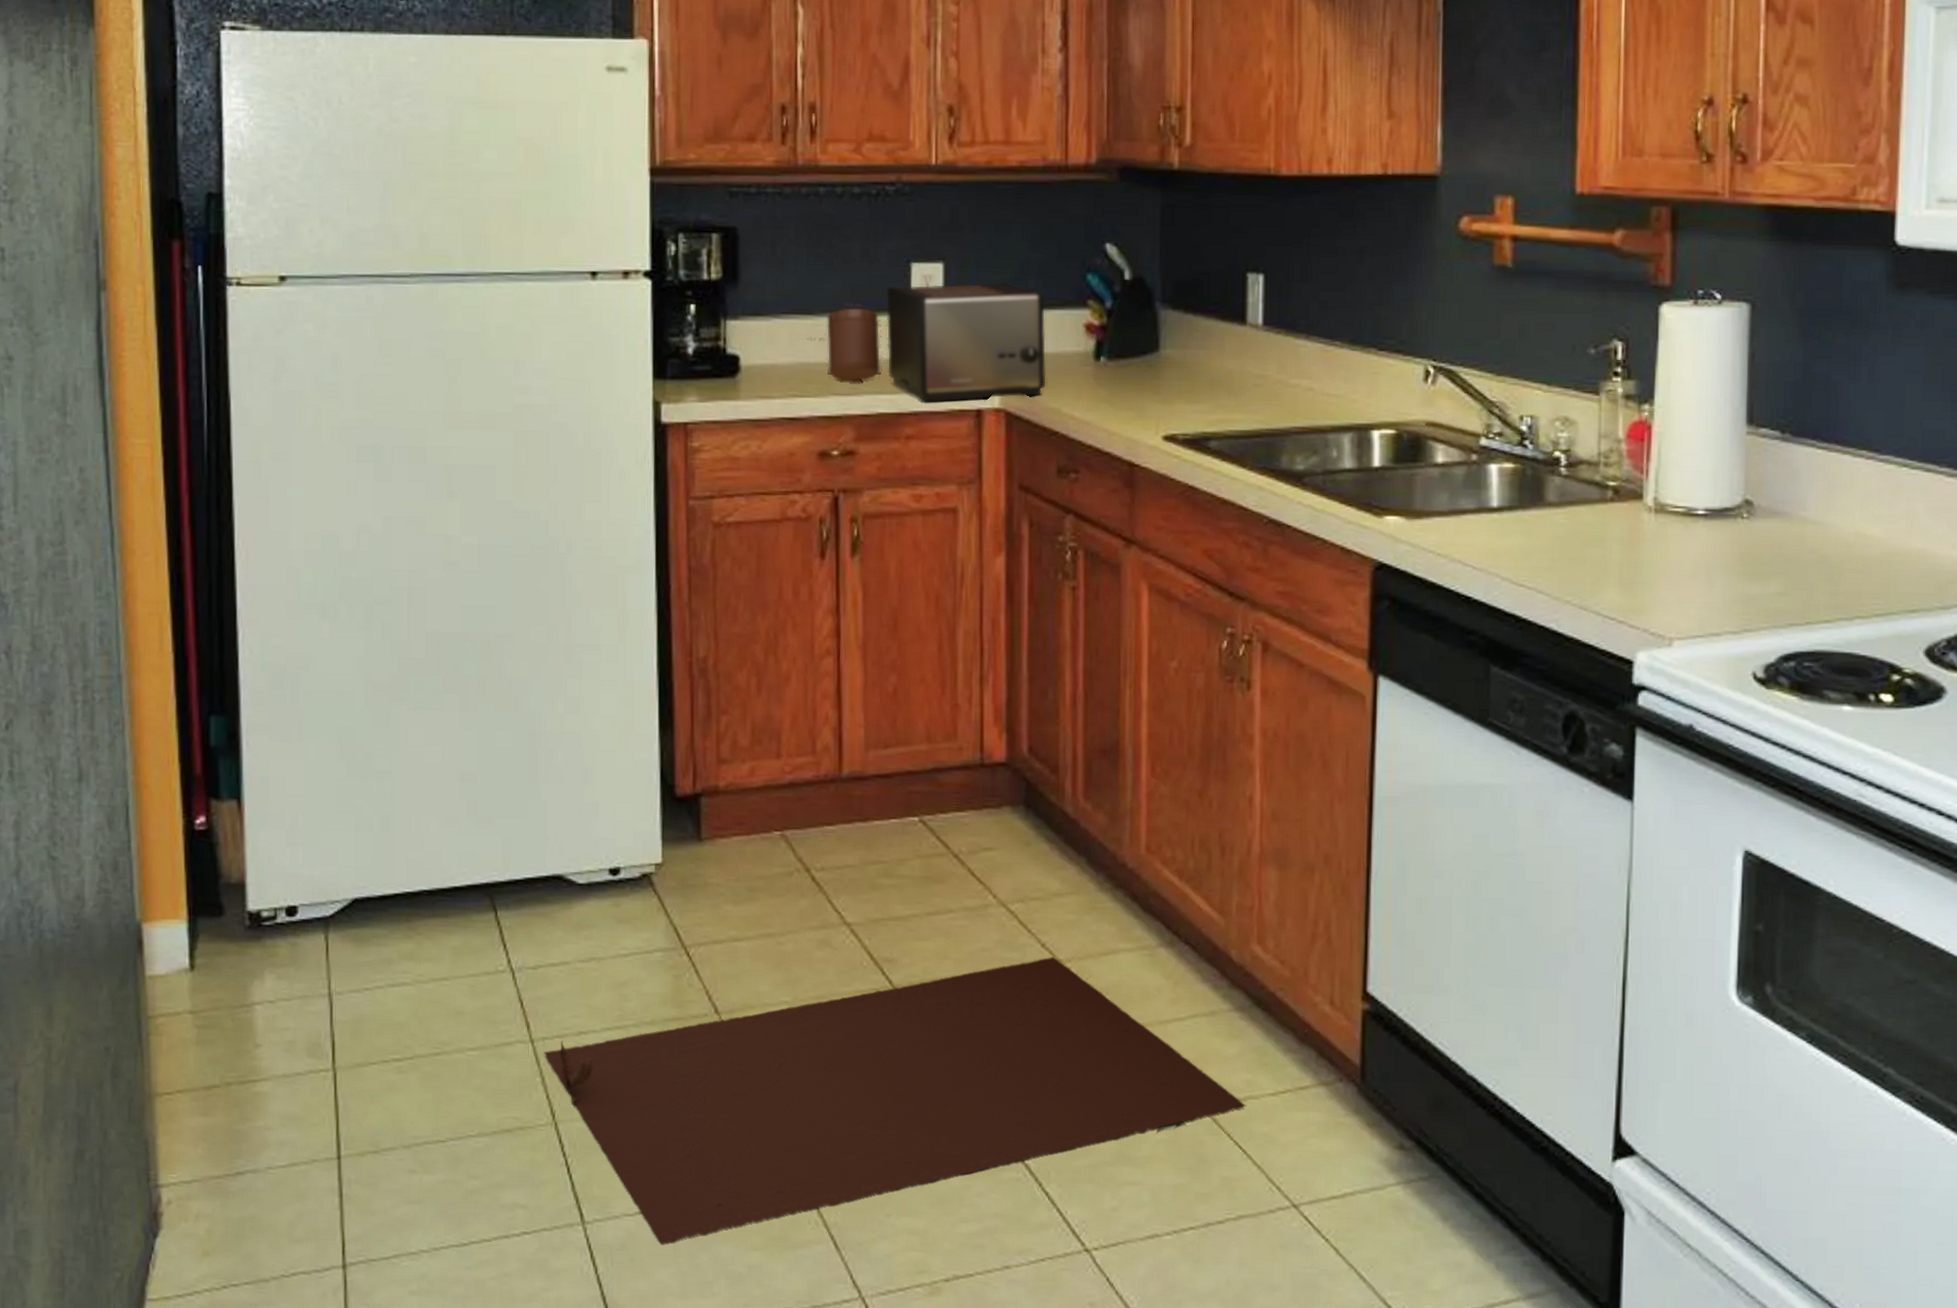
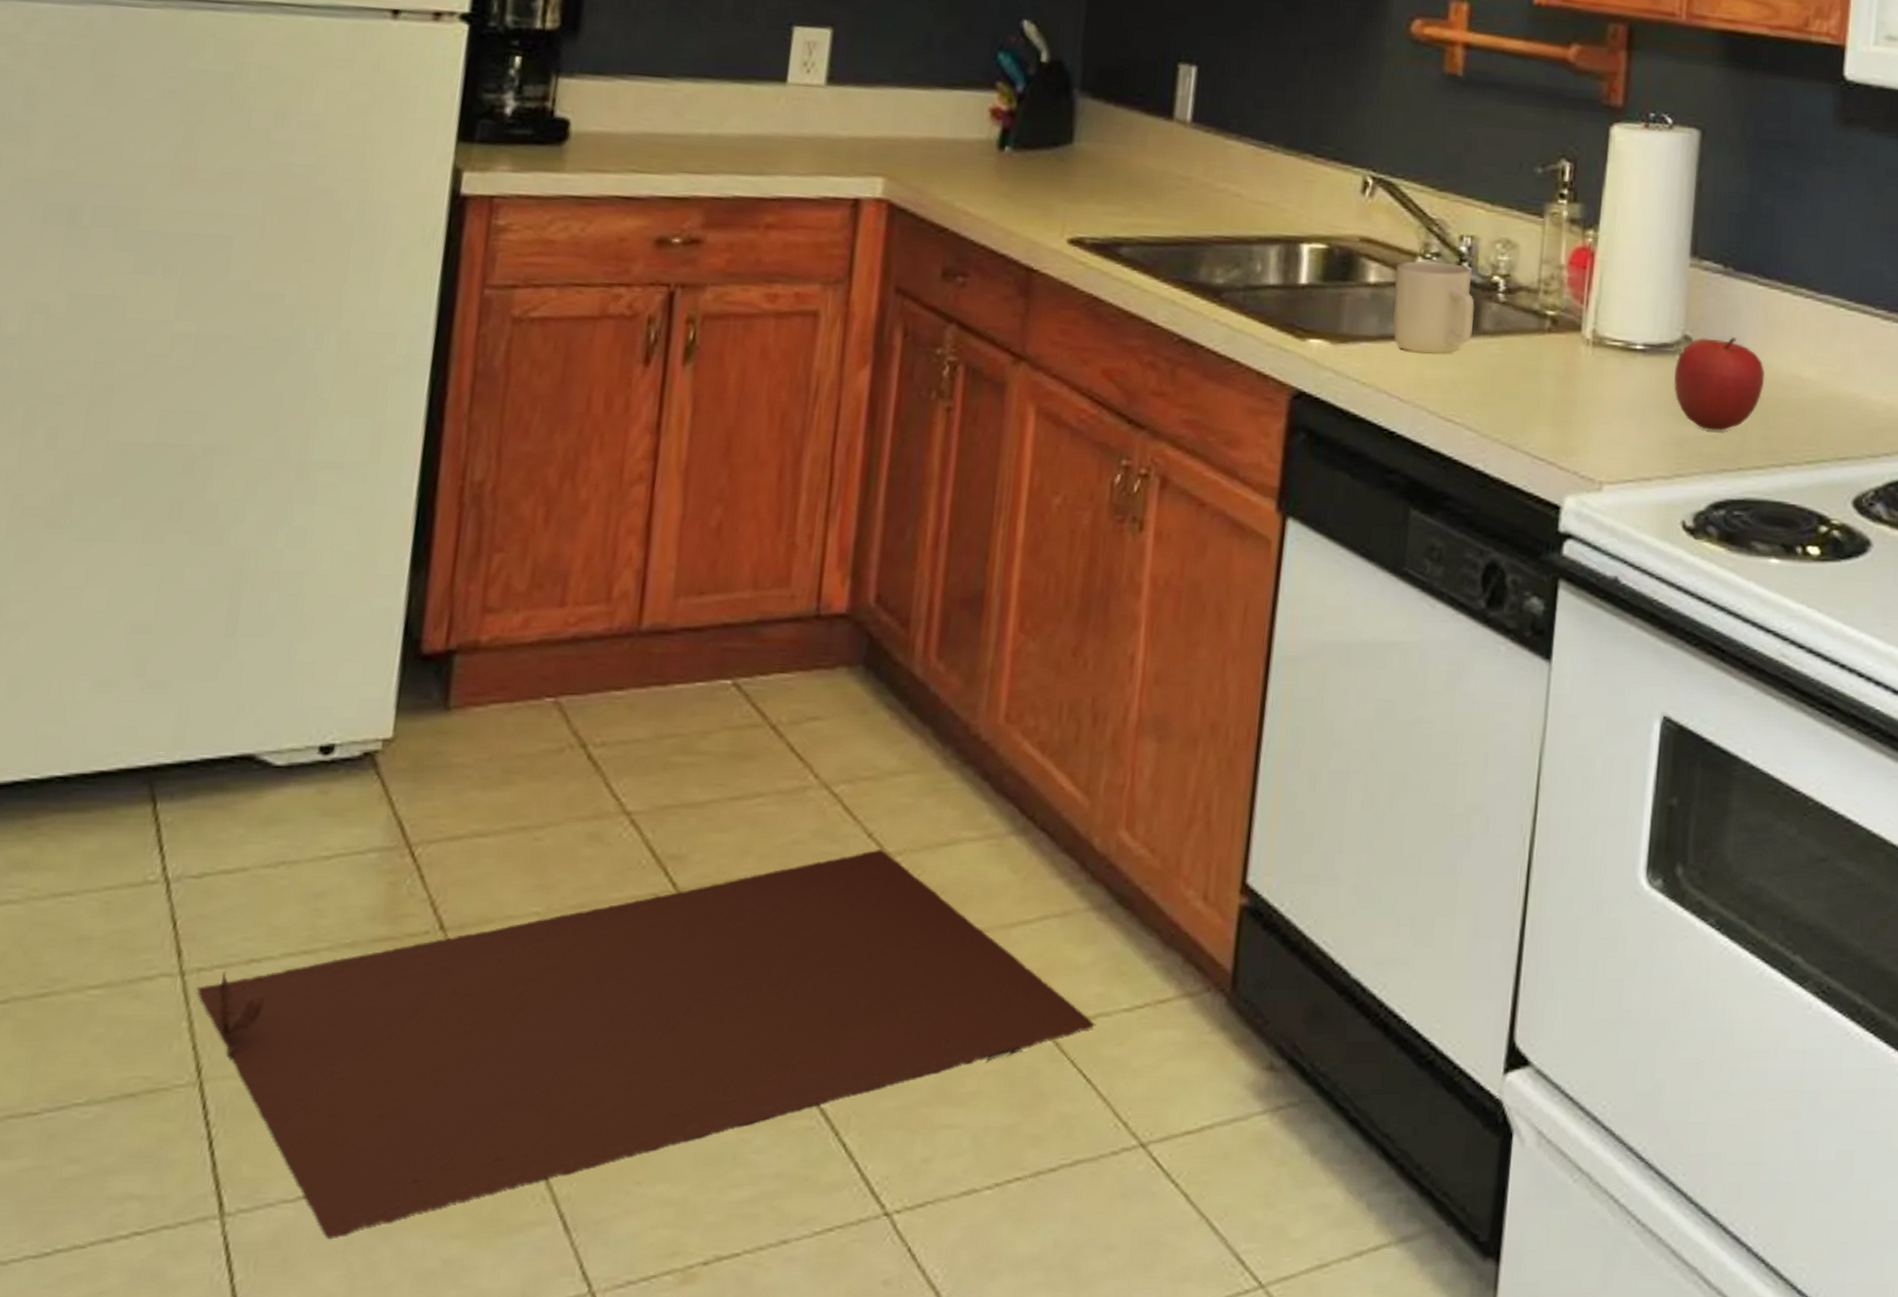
canister: present [807,302,889,384] -> none [656,66,759,162]
toaster: present [886,282,1046,402] -> none [751,51,947,188]
mug: none [1461,440,1539,526] -> present [1391,260,1475,354]
fruit: none [1736,499,1829,588] -> present [1673,337,1765,431]

